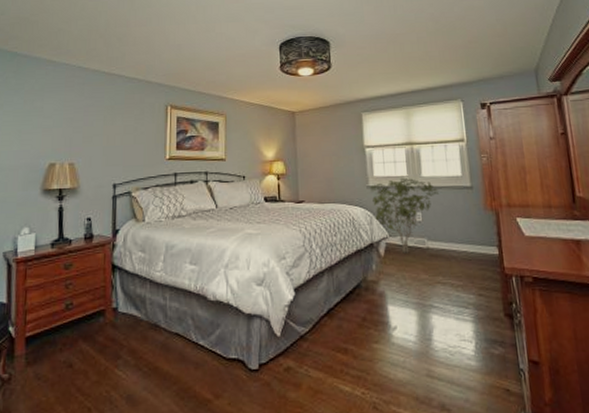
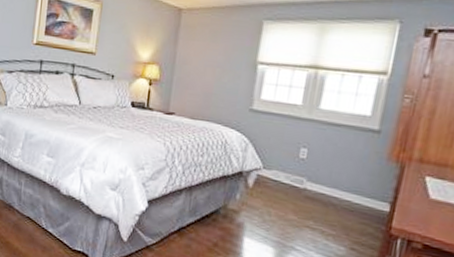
shrub: present [370,178,440,253] -> none [250,107,337,190]

